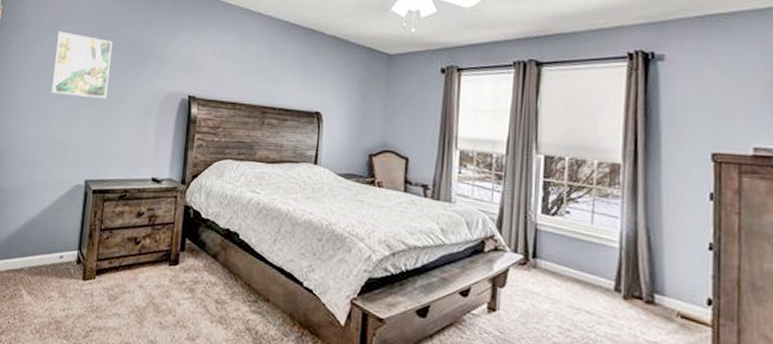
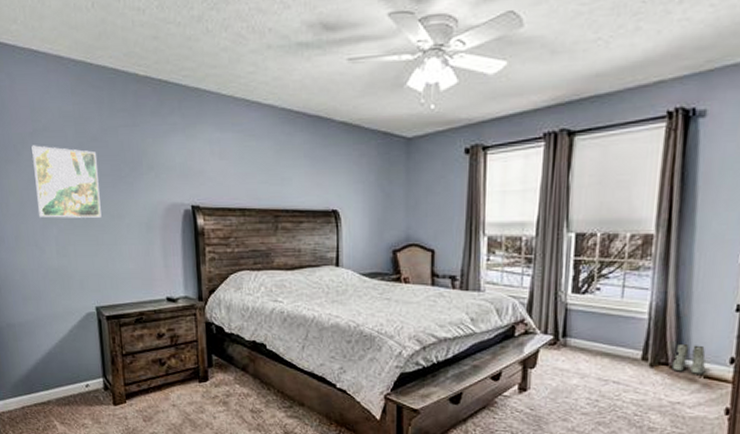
boots: none [646,277,681,313] -> present [672,343,706,374]

